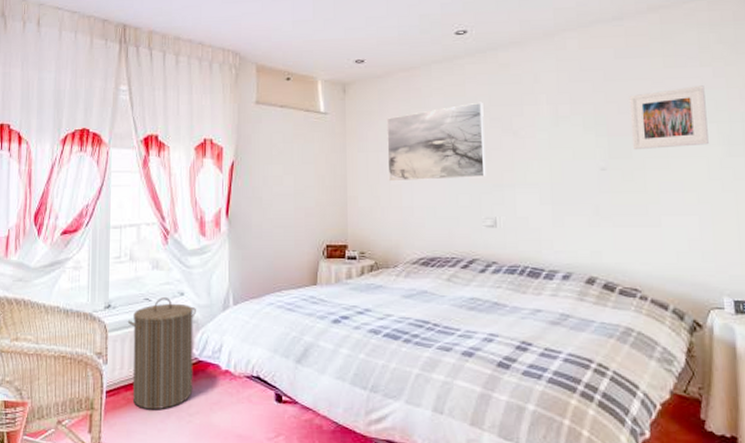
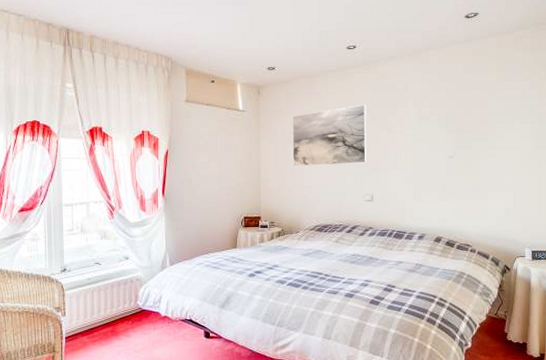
laundry hamper: present [127,297,196,410] -> none [81,261,139,350]
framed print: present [629,85,709,149] -> none [472,95,524,142]

